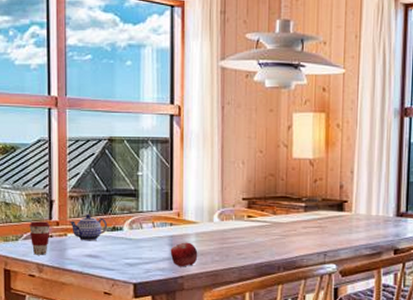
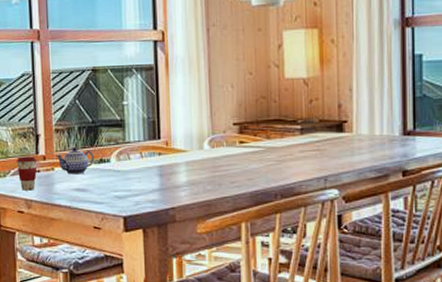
fruit: present [170,242,198,267] -> none [160,172,189,198]

